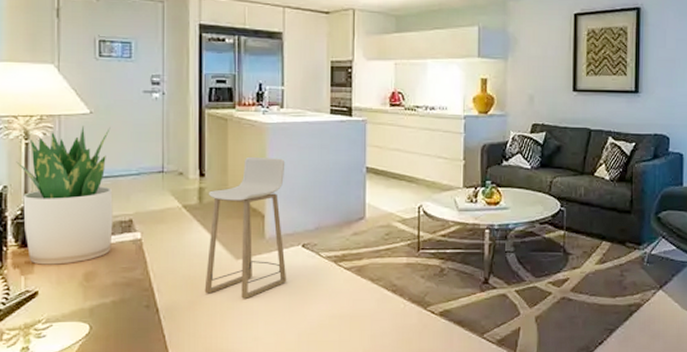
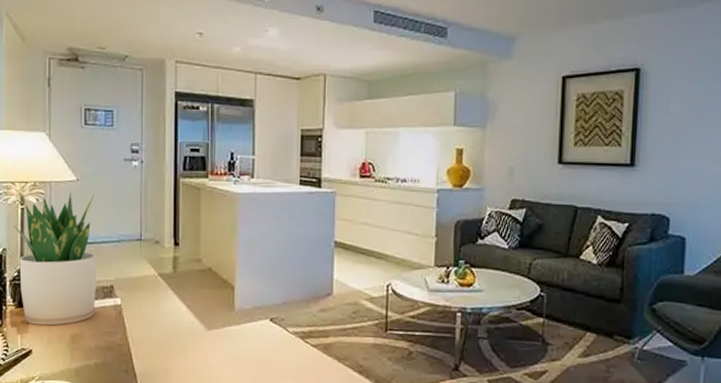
bar stool: present [204,156,287,299] -> none [178,227,255,370]

